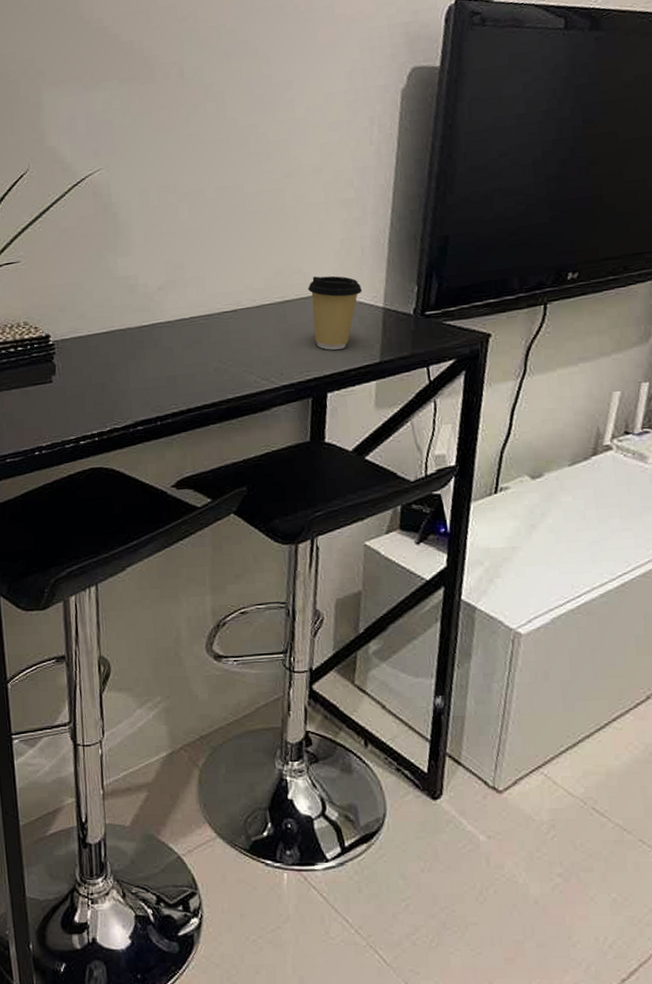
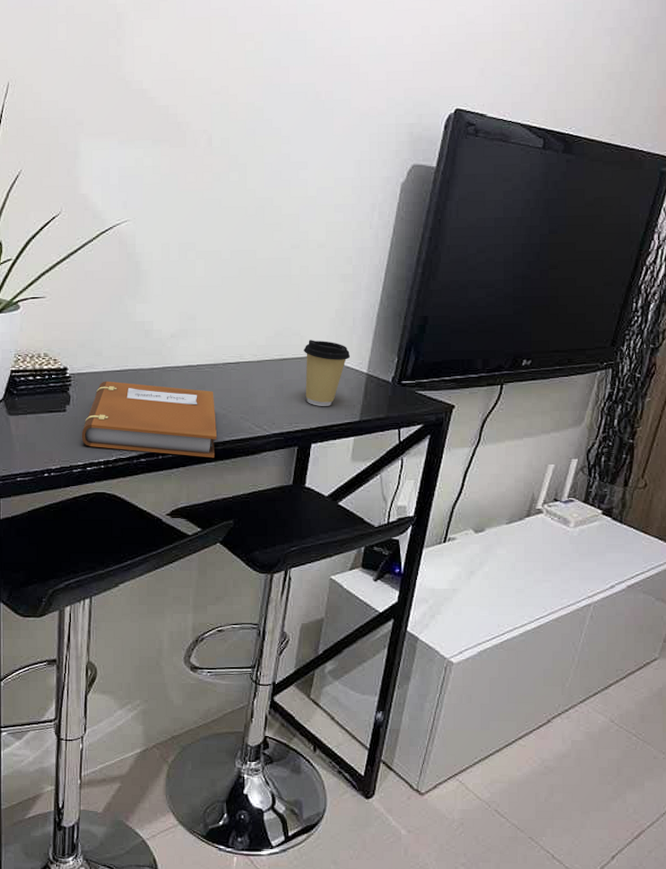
notebook: none [71,344,219,420] -> present [82,381,217,458]

